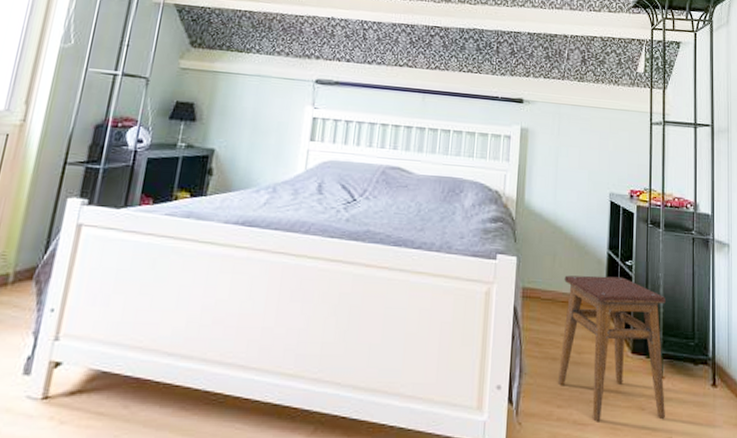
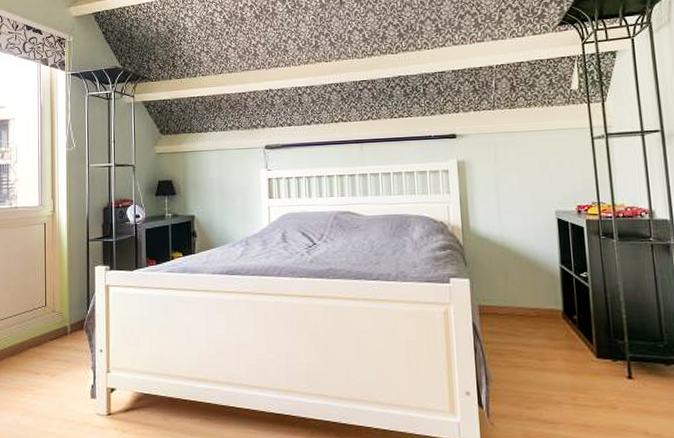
stool: present [558,275,665,422] -> none [519,288,639,421]

